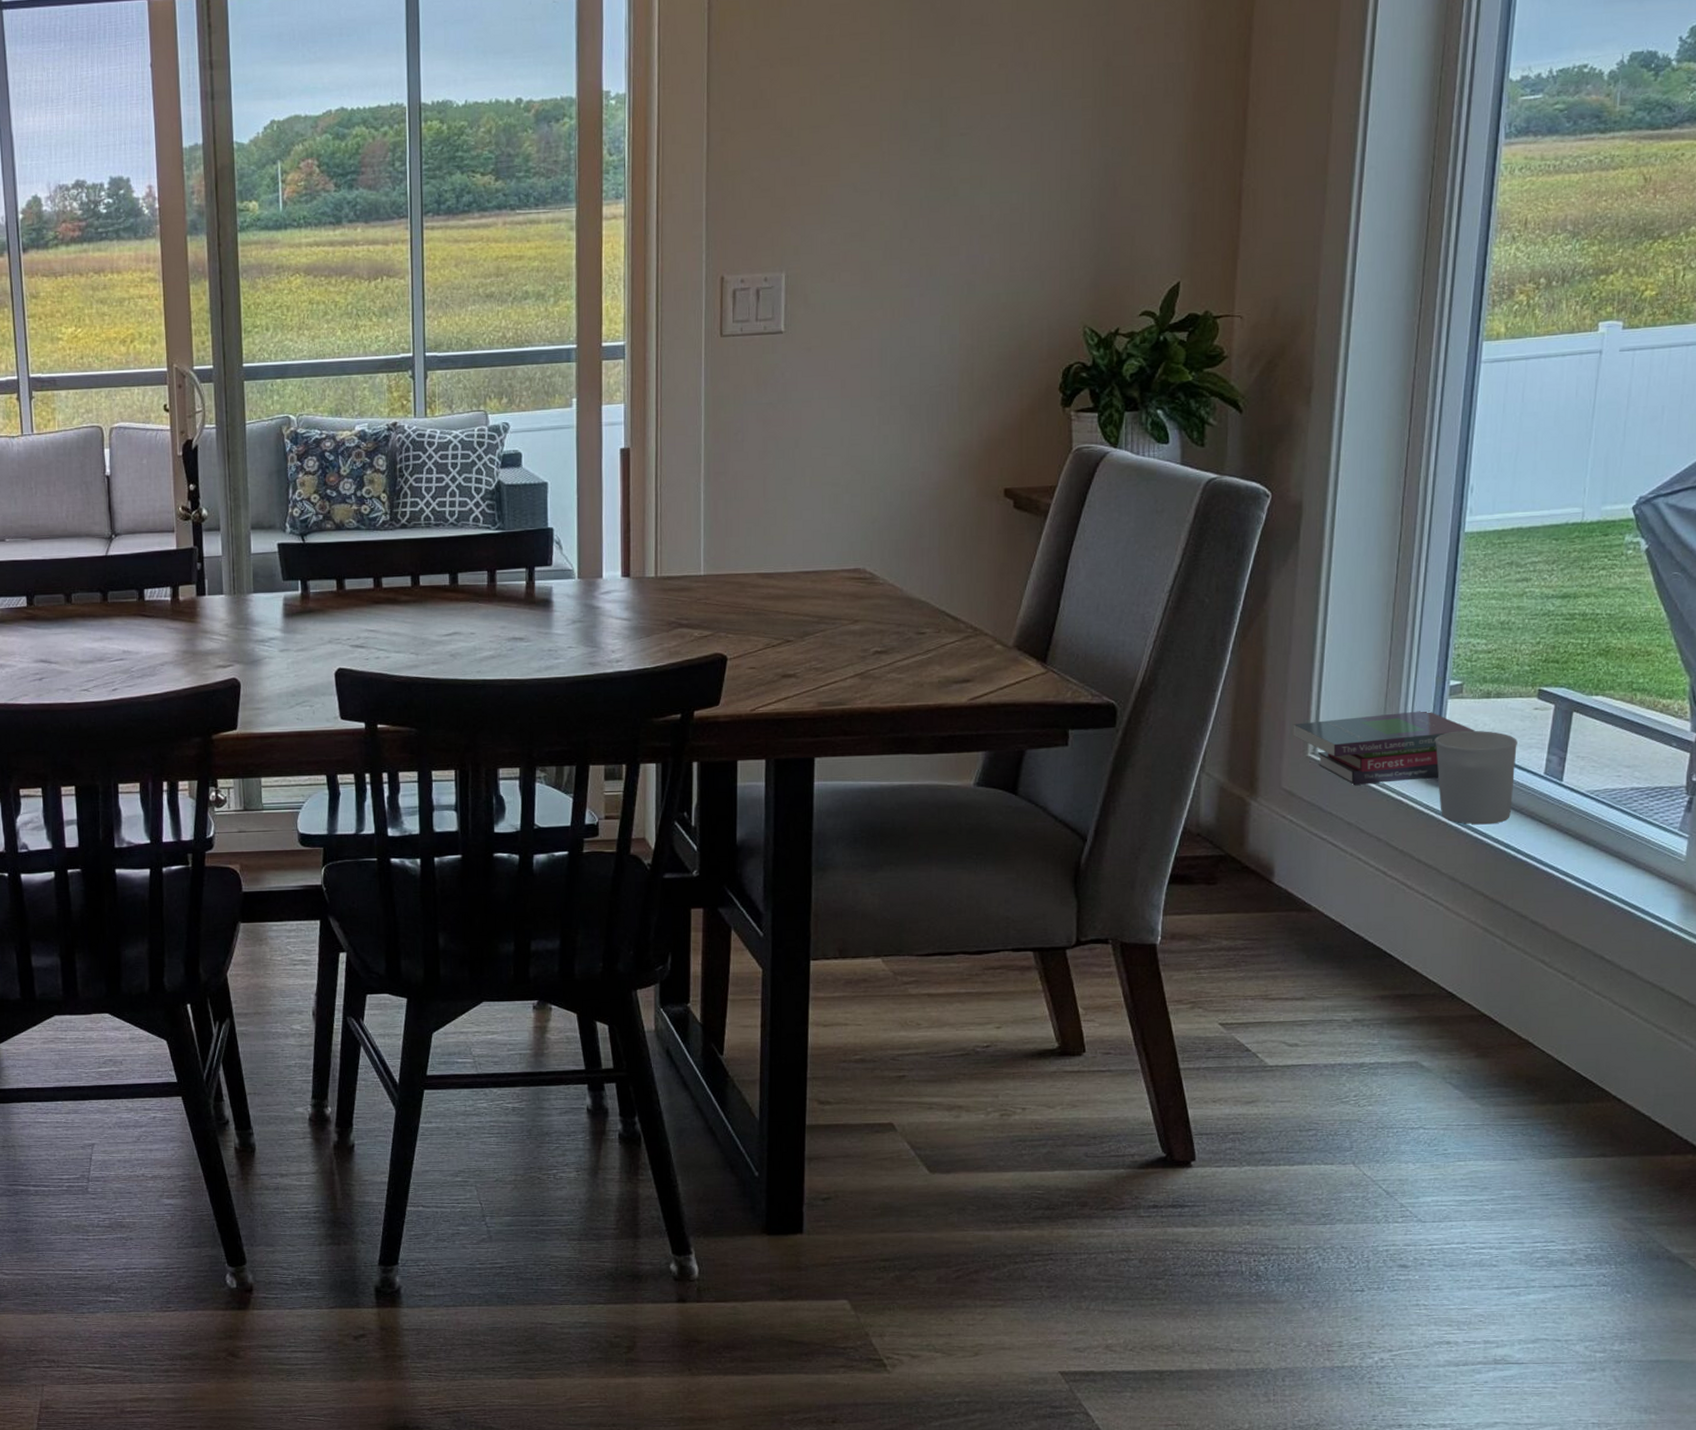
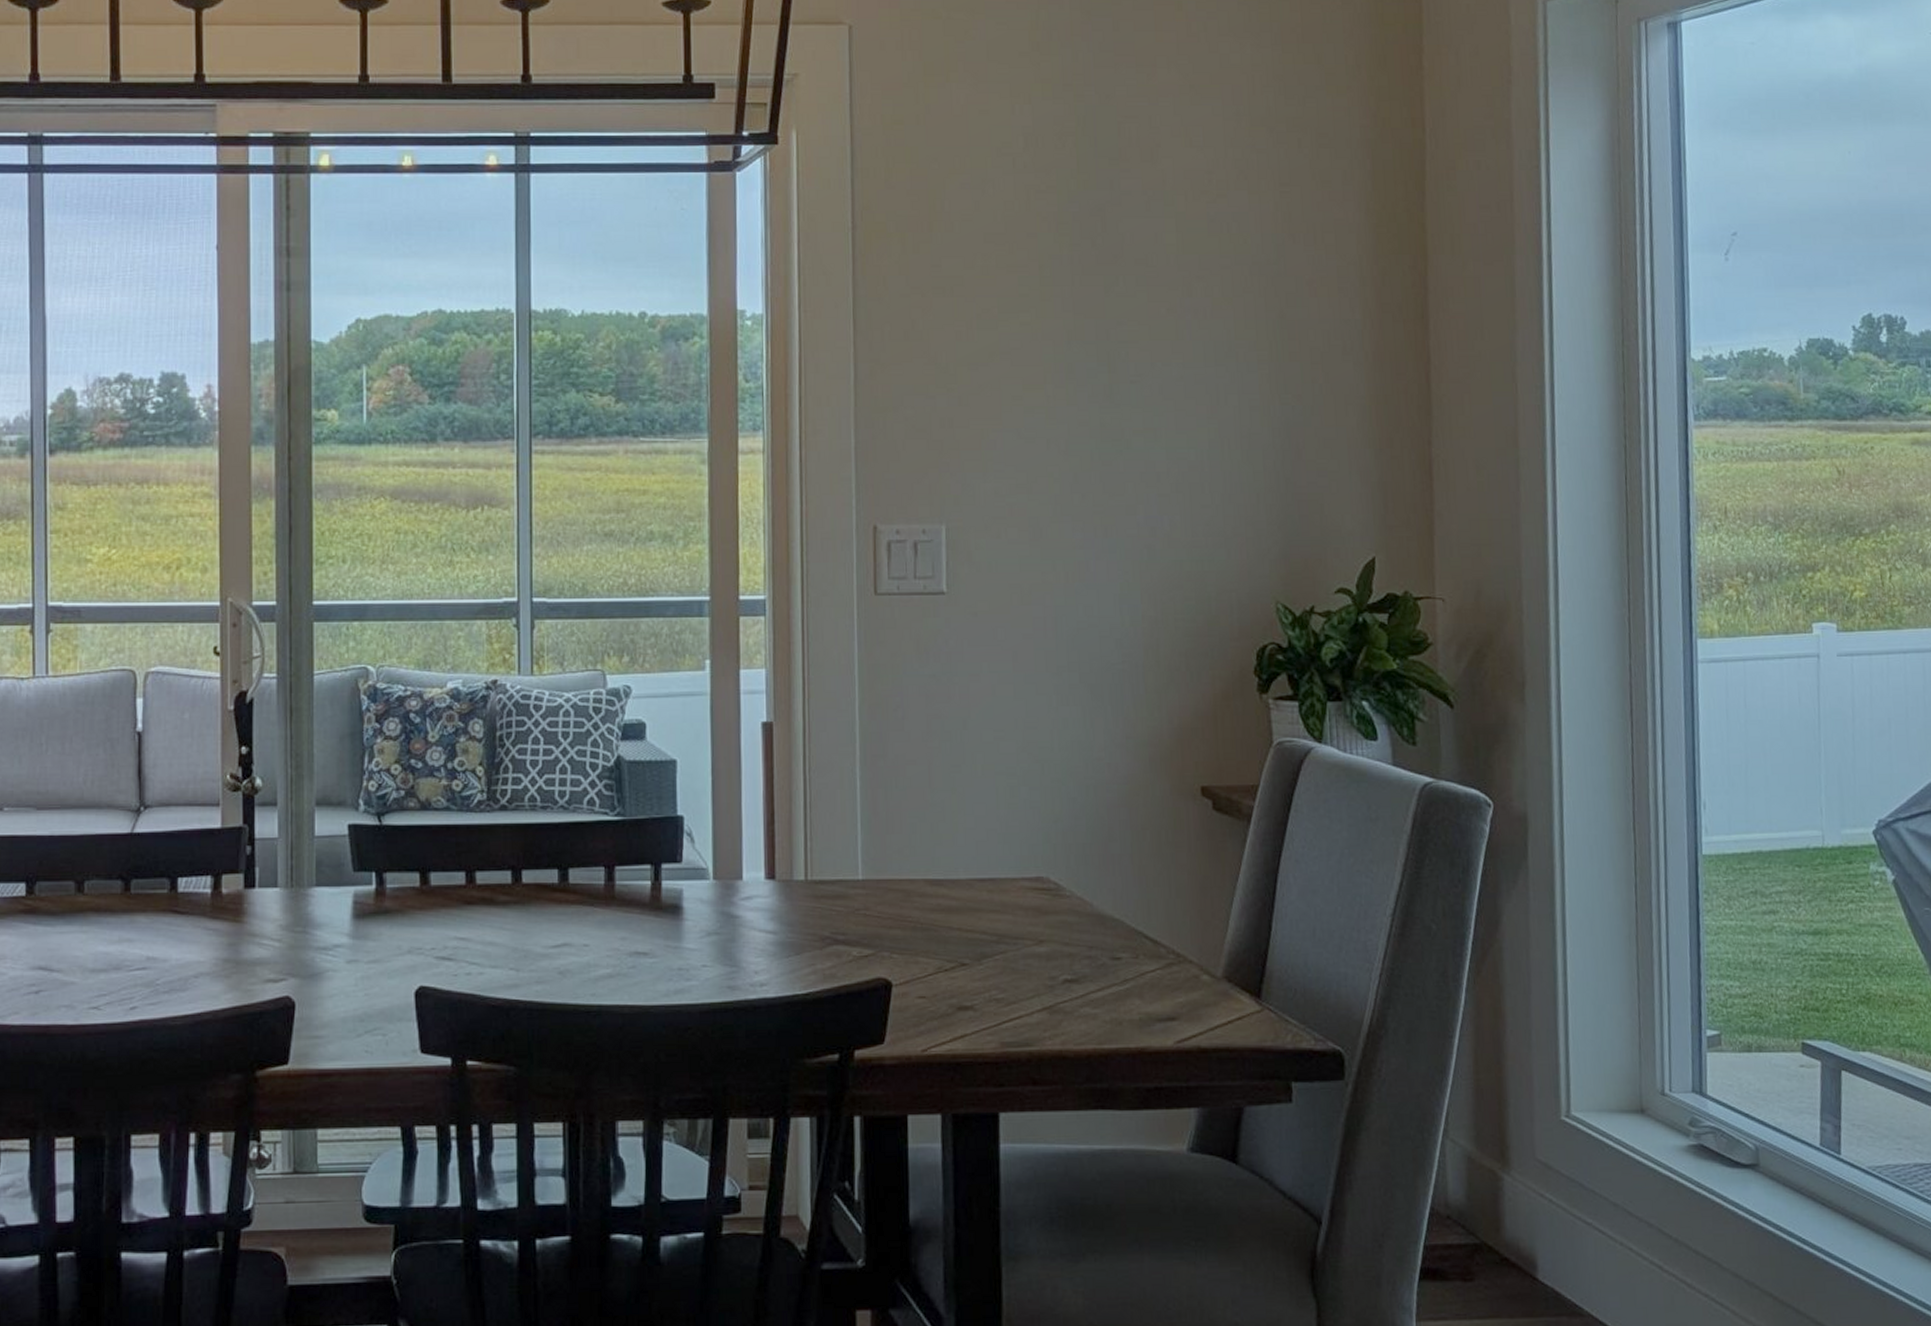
books: present [1293,710,1475,785] -> none [1541,1066,1740,1156]
candle holder: present [1434,730,1517,825] -> none [1697,1090,1790,1208]

